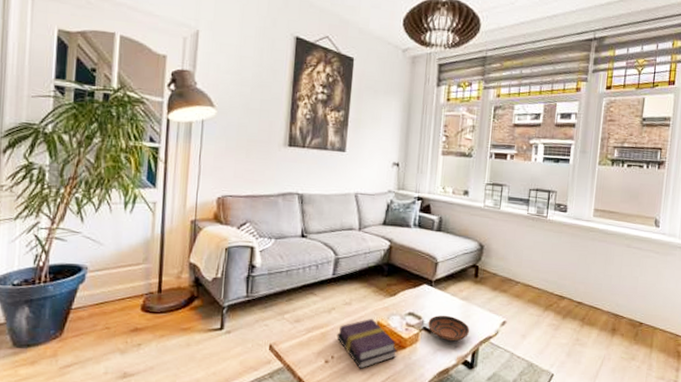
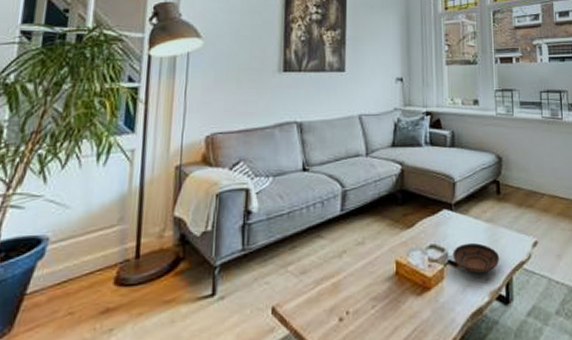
book: present [336,318,398,369] -> none [350,257,422,323]

